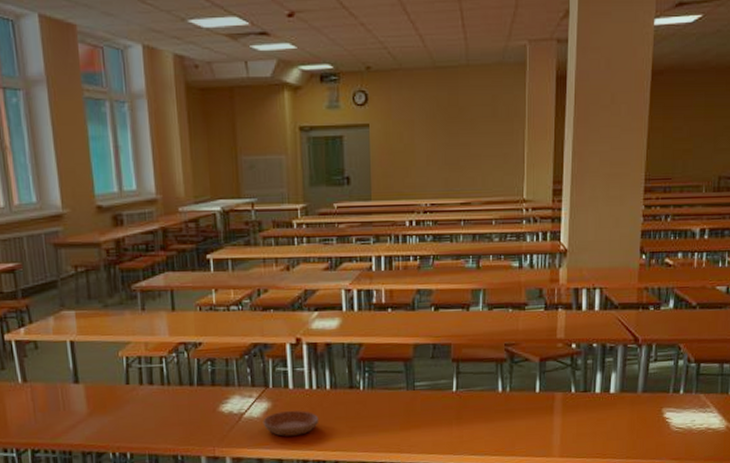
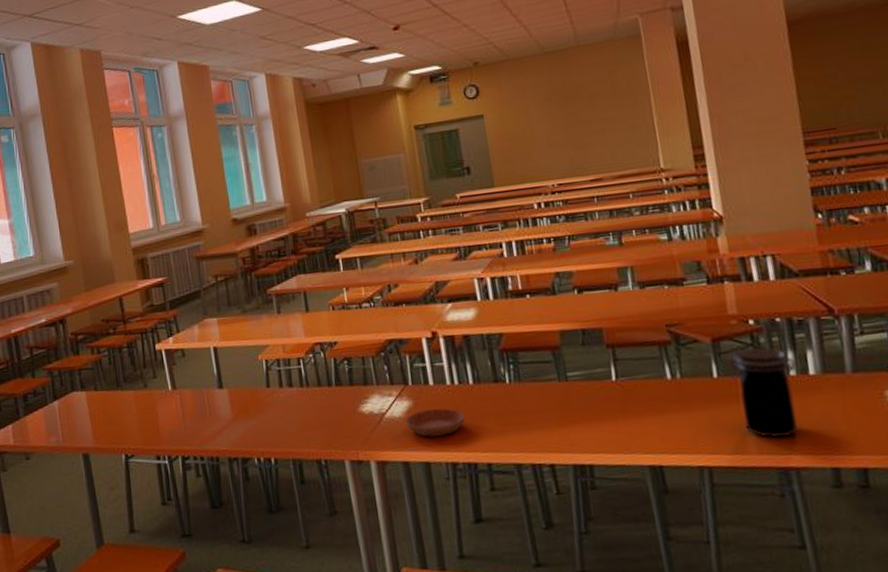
jar: none [550,368,602,445] -> present [728,347,798,439]

